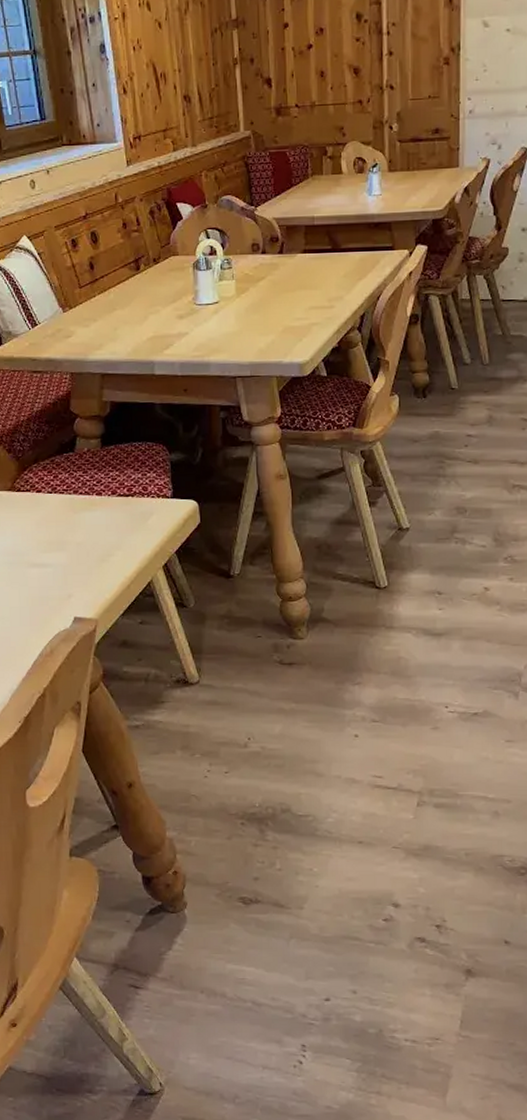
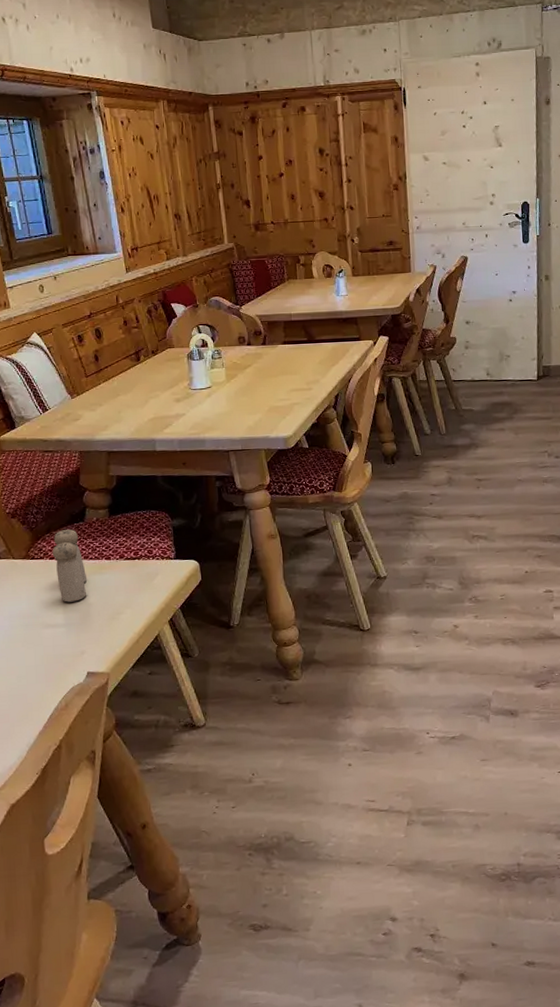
salt and pepper shaker: none [39,460,77,541] -> present [52,529,88,603]

